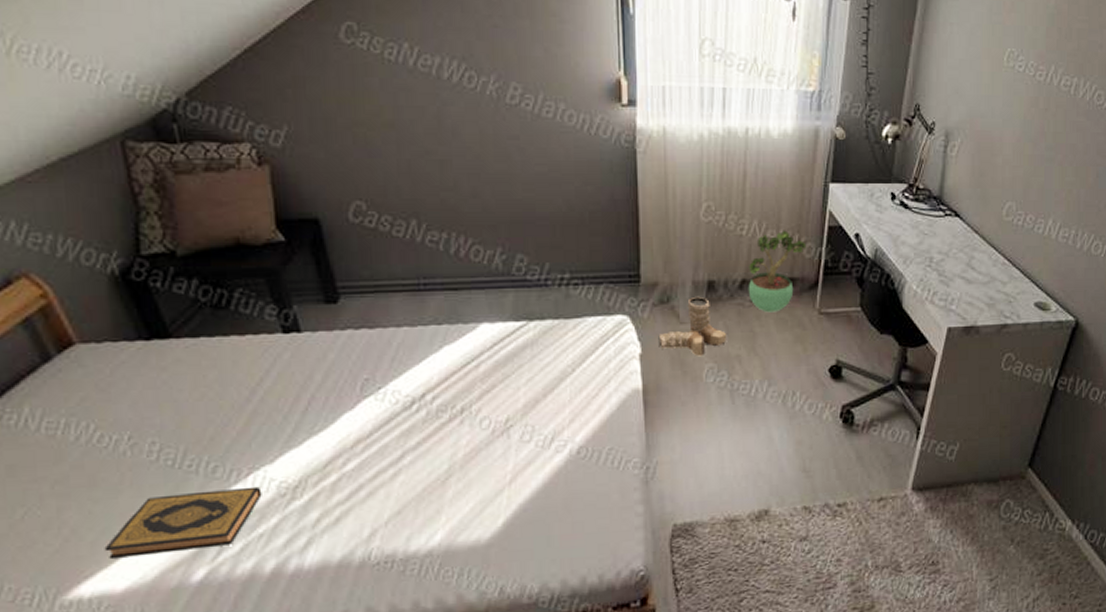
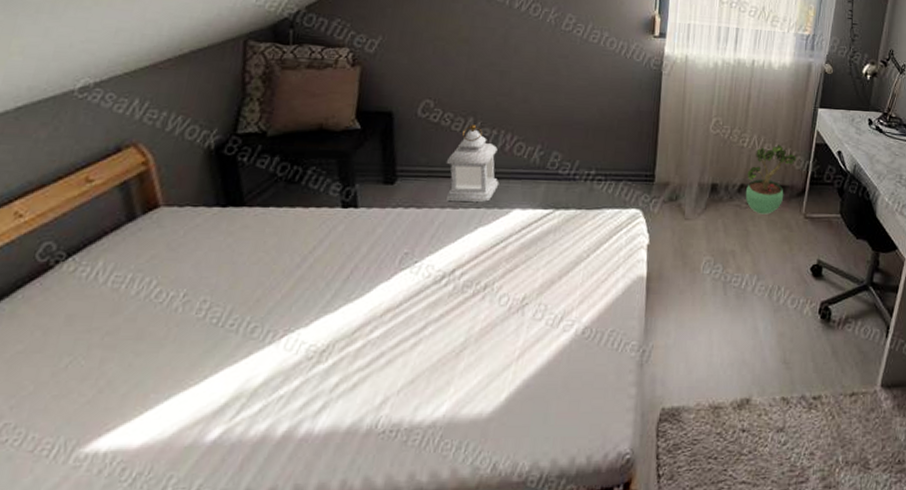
hardback book: present [104,486,262,558] -> none [133,348,292,412]
lantern: none [393,228,460,318] -> present [446,125,500,202]
boots: present [658,296,727,357] -> none [665,196,725,250]

